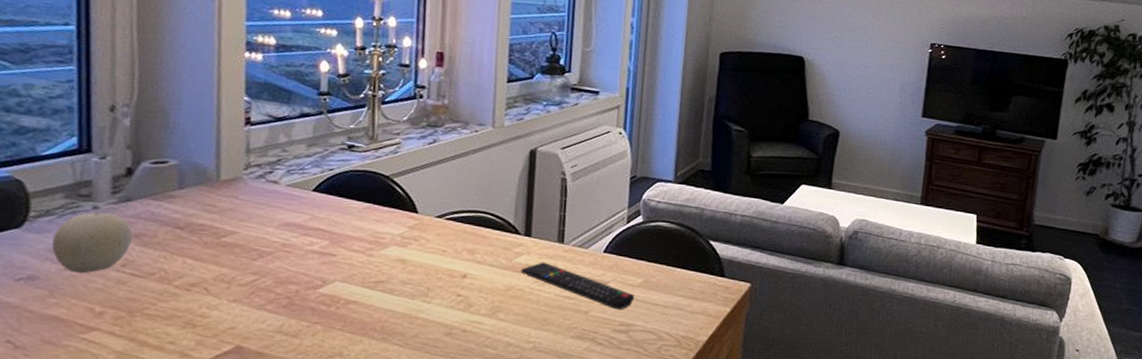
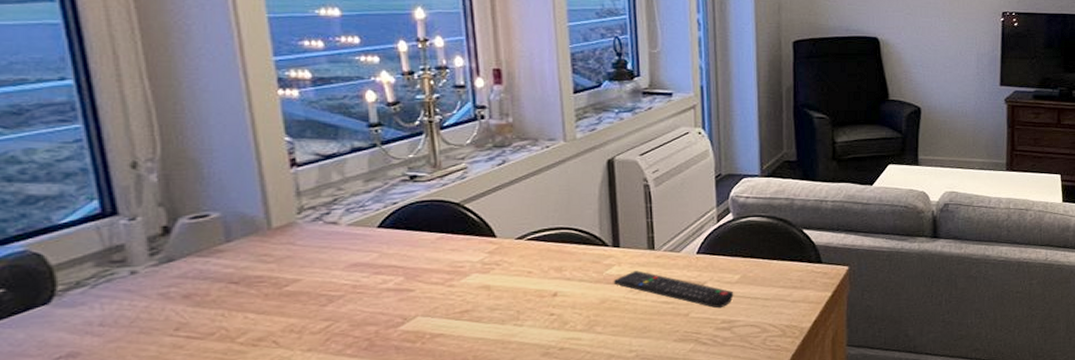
fruit: present [52,212,133,274] -> none [90,276,181,344]

